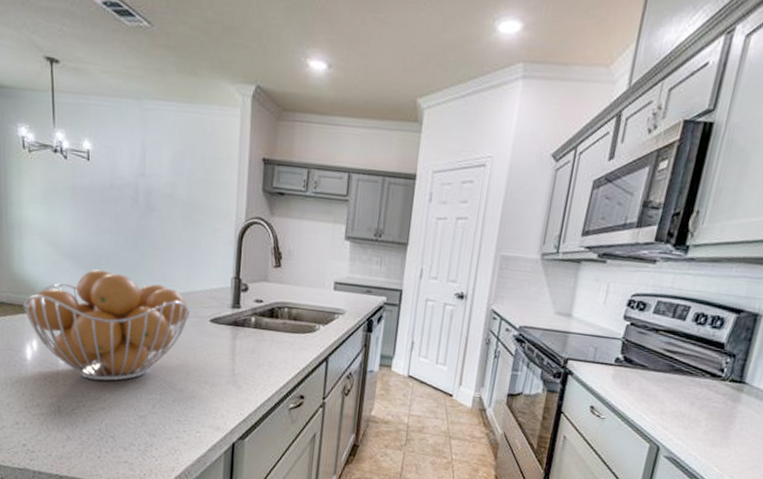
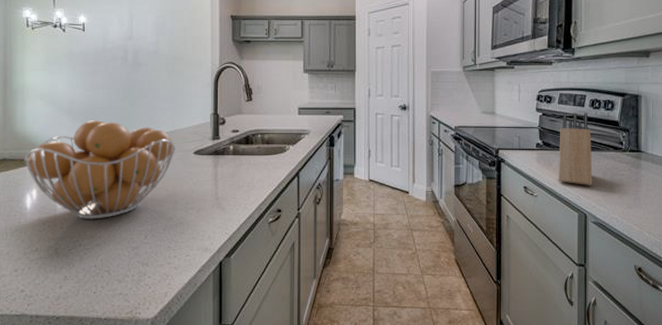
knife block: none [634,325,688,415] -> present [559,113,593,185]

